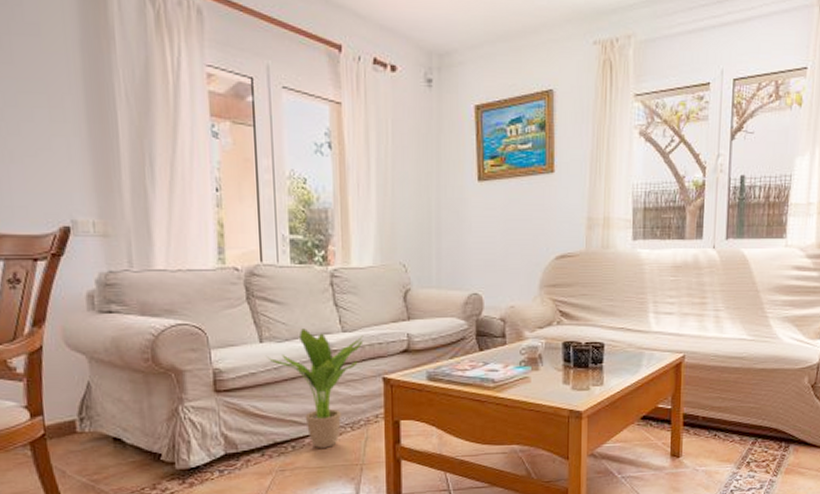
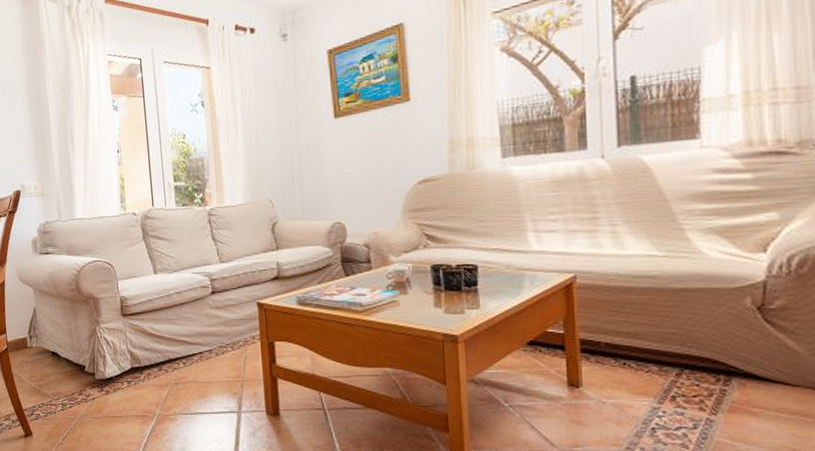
potted plant: present [267,329,364,448] -> none [160,261,239,365]

